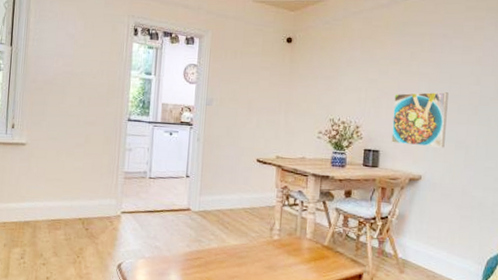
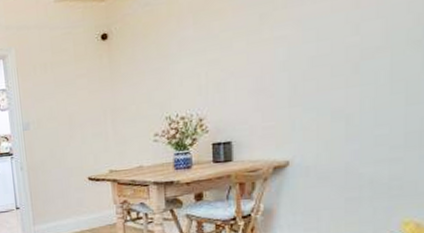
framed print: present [391,92,449,148] -> none [244,53,316,130]

